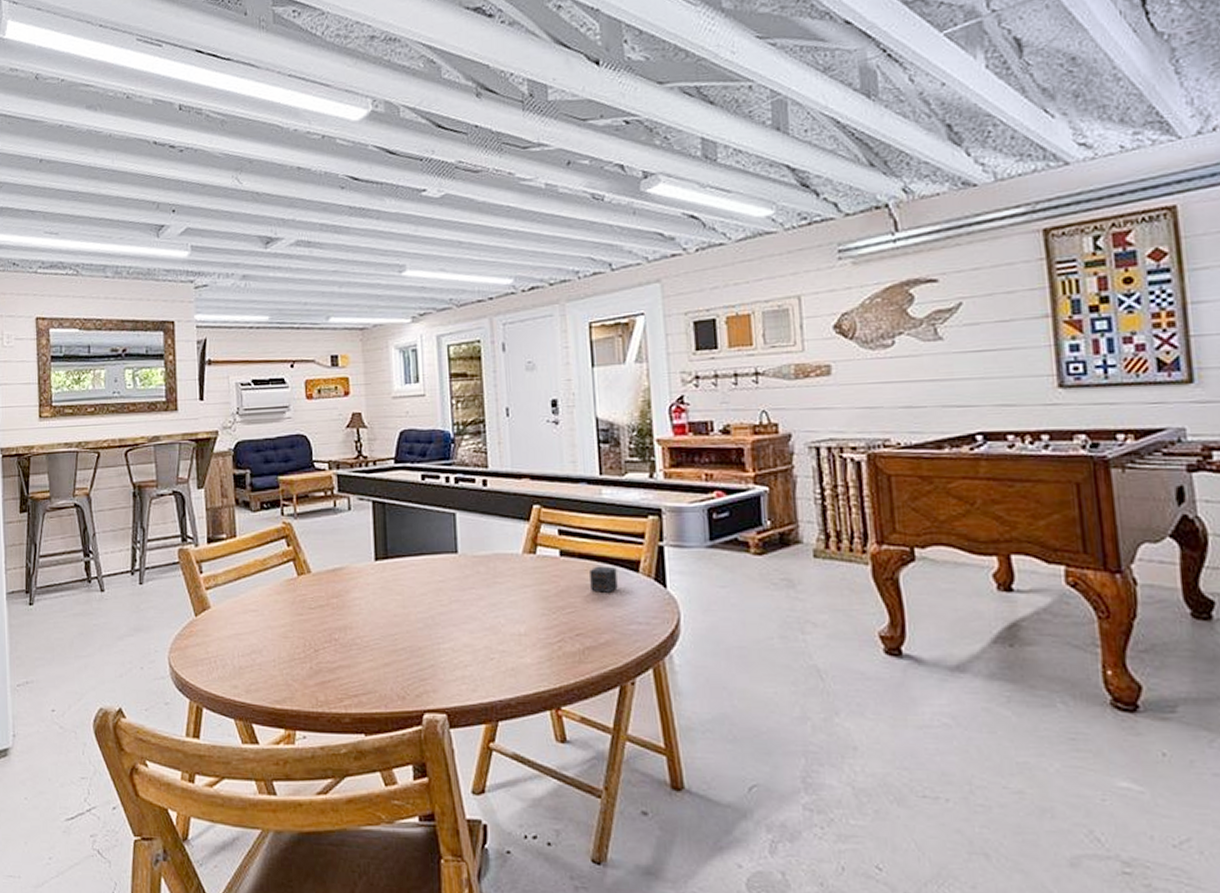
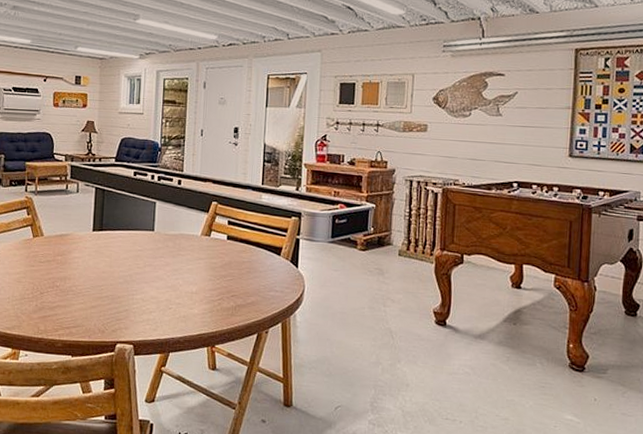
dice: present [590,566,618,593] -> none [246,249,265,268]

